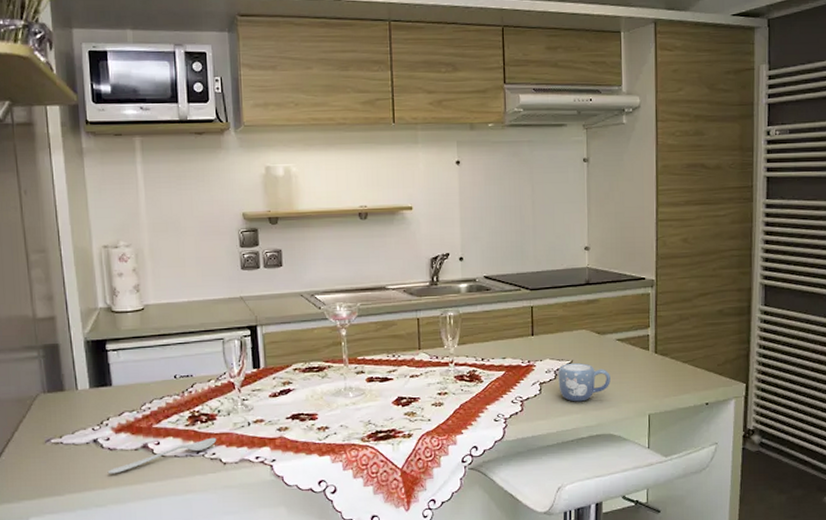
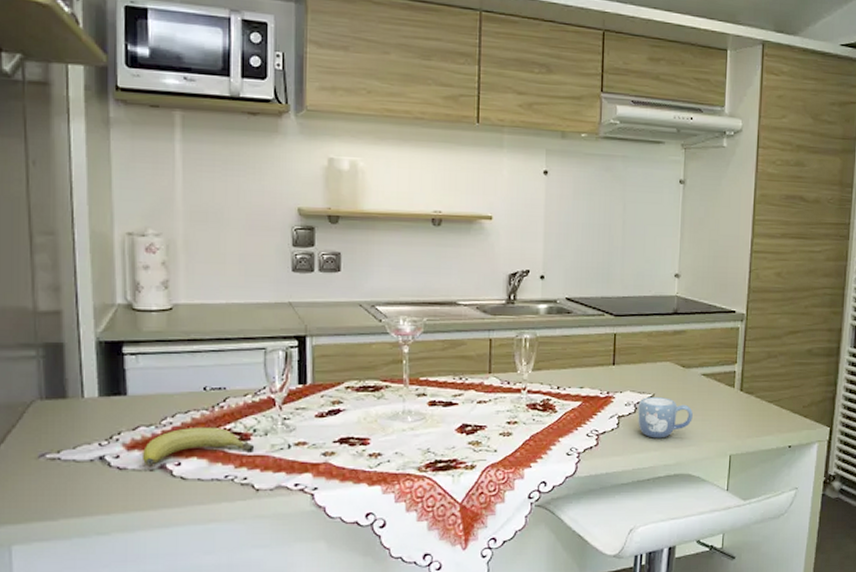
spoon: present [107,437,217,474] -> none [114,460,250,497]
fruit: none [127,410,220,446] -> present [141,426,255,465]

